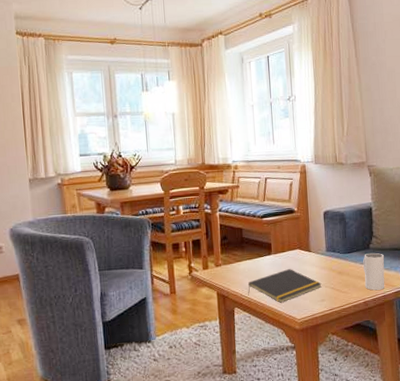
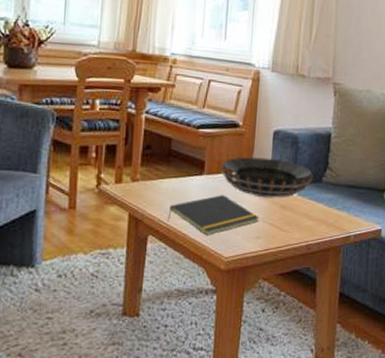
decorative bowl: none [284,234,362,268] -> present [220,157,314,198]
mug: present [363,252,385,291] -> none [310,187,338,233]

